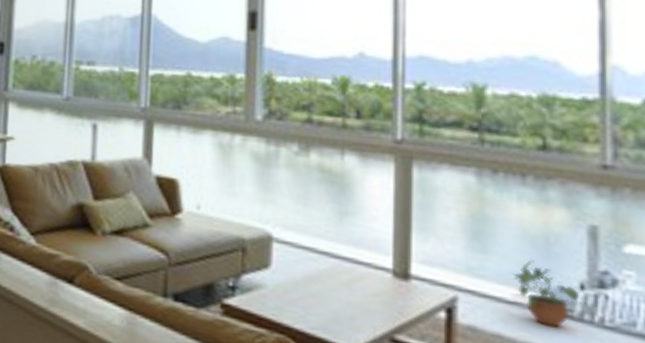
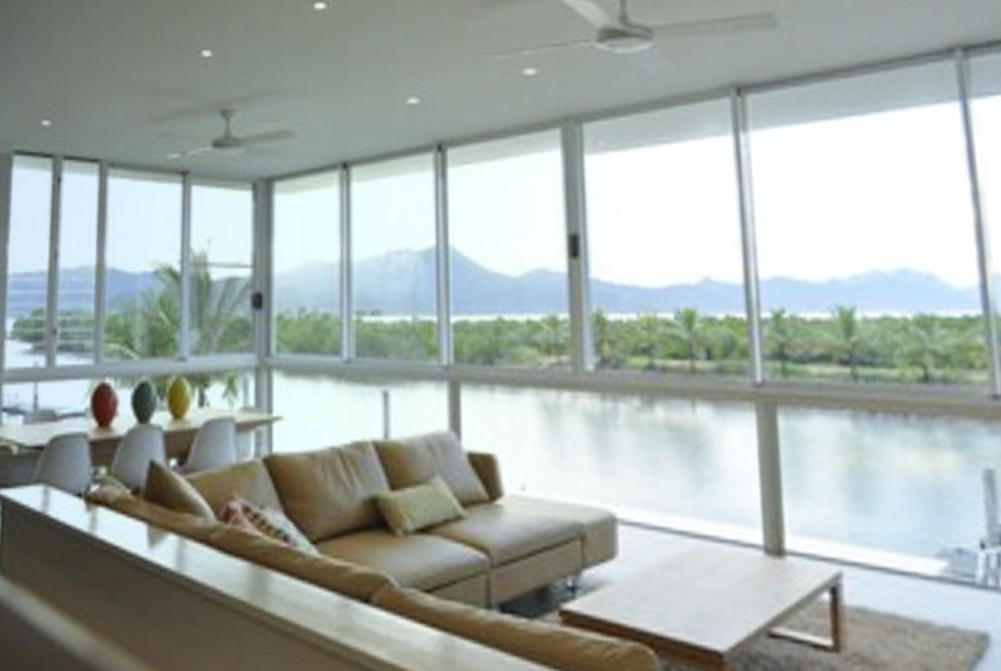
potted plant: present [512,260,579,328] -> none [902,518,980,599]

